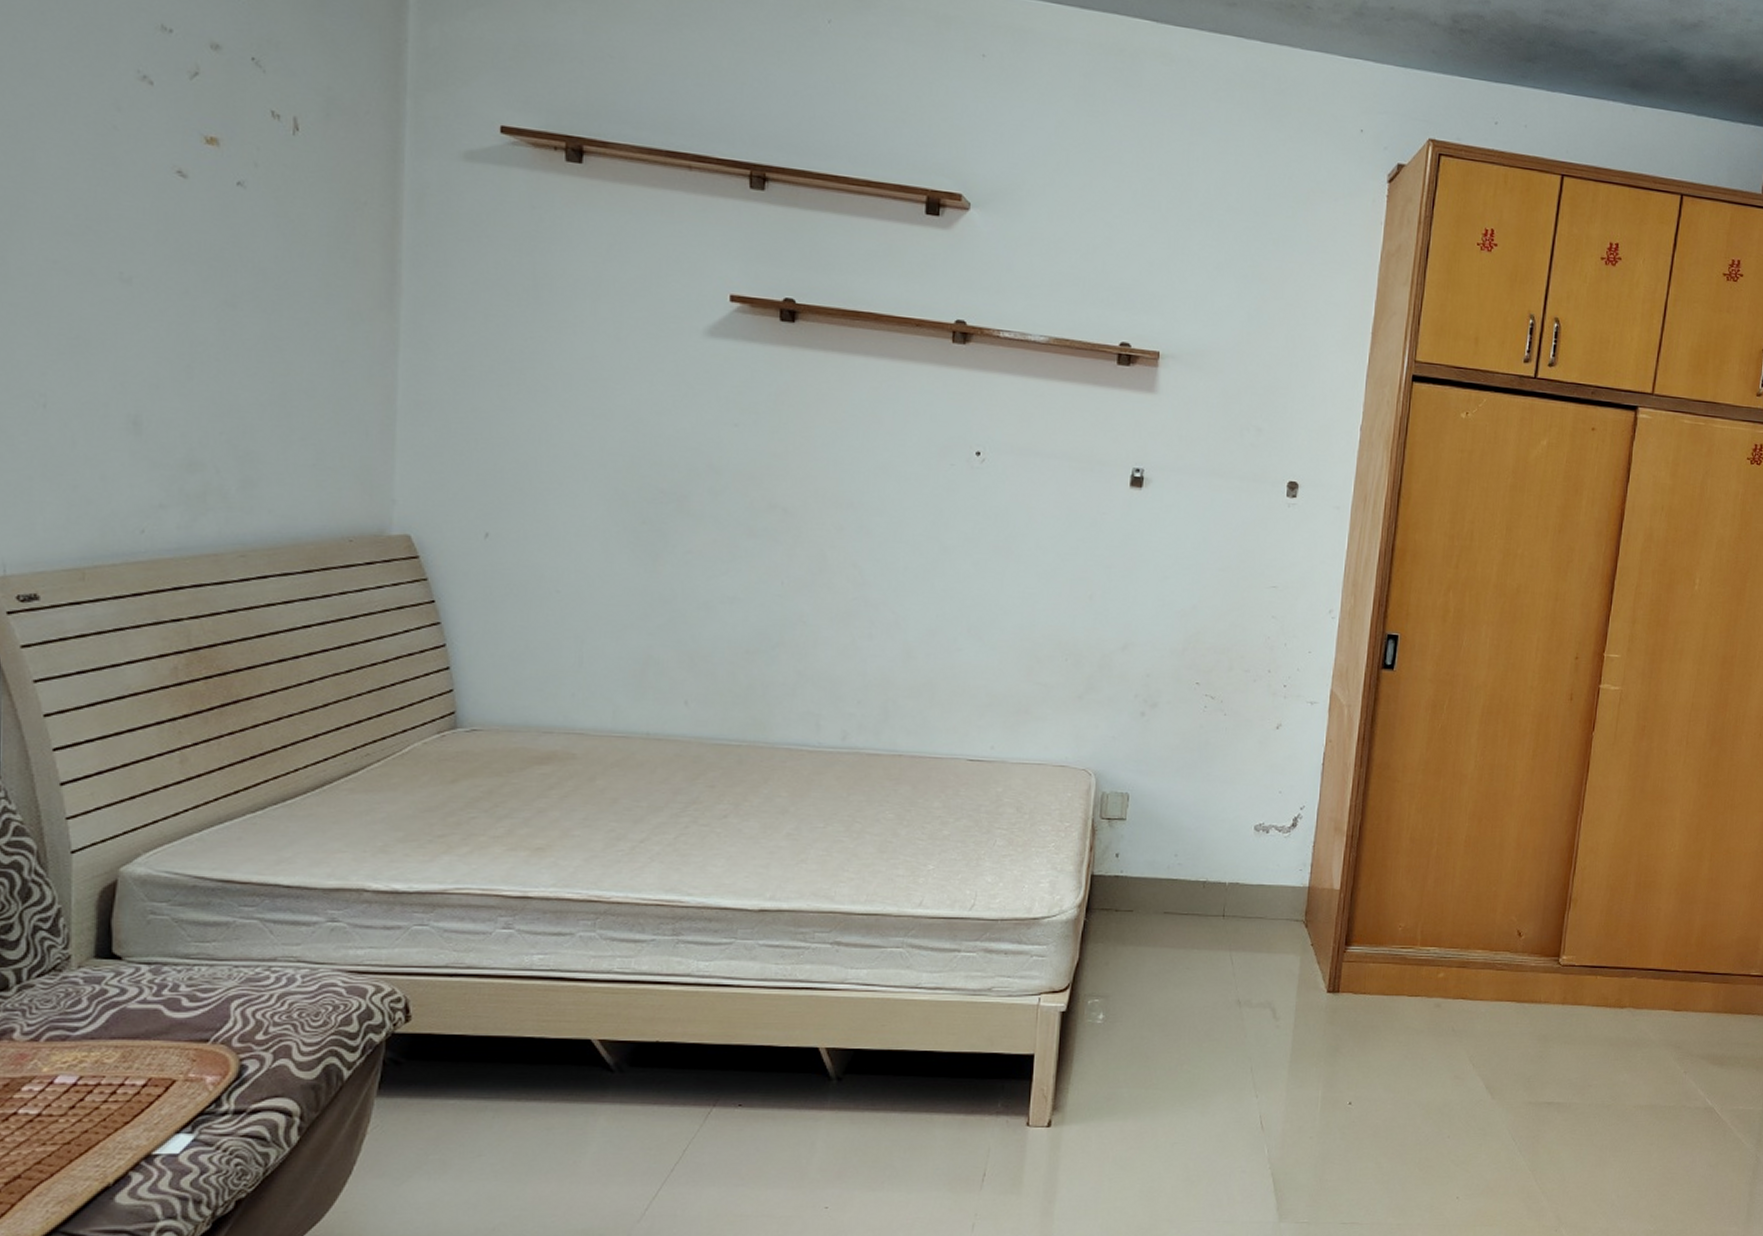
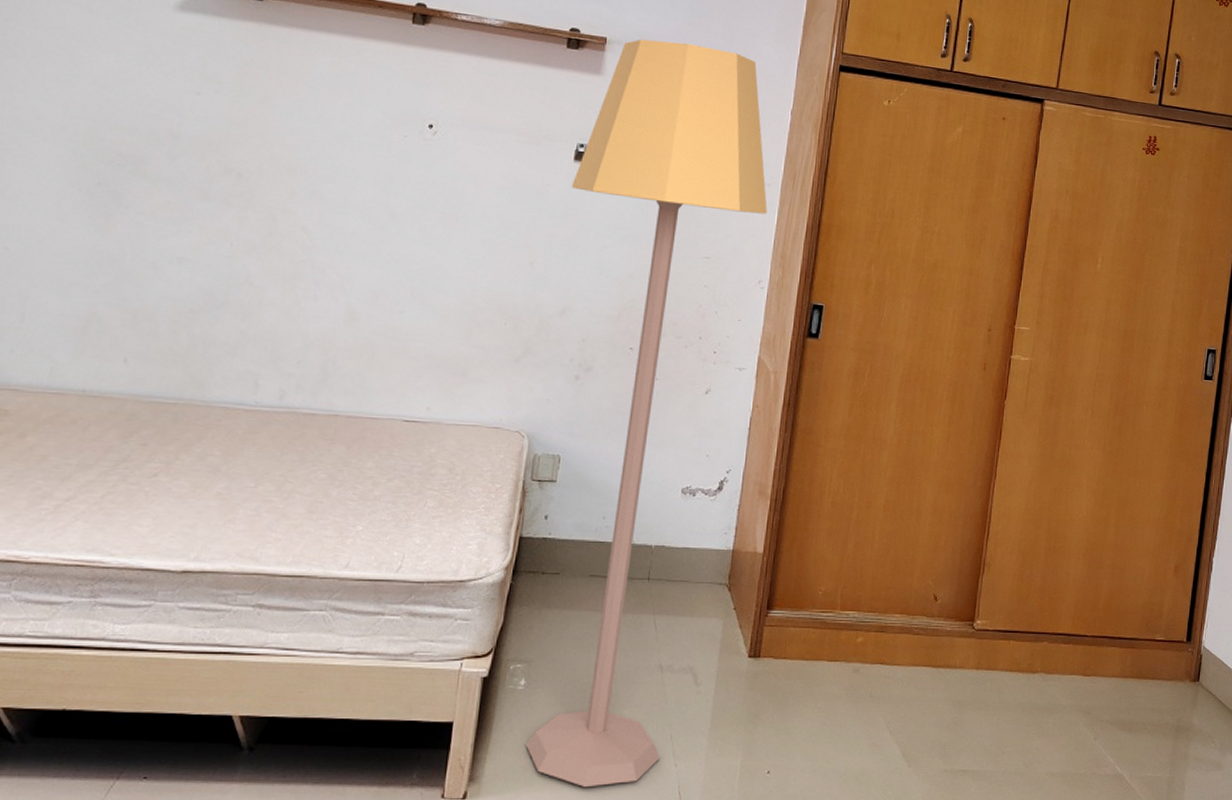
lamp: none [1106,352,1337,1116] -> present [525,38,767,787]

